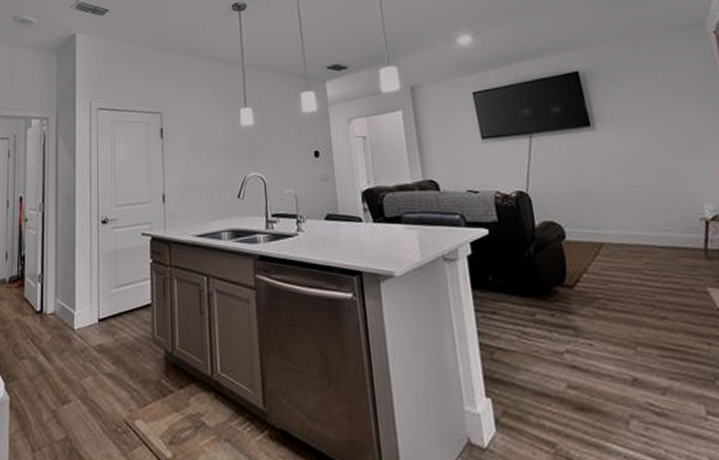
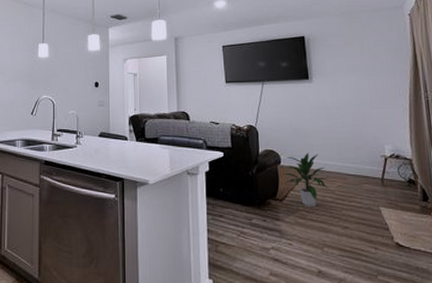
indoor plant: none [568,221,636,292] -> present [281,152,330,206]

